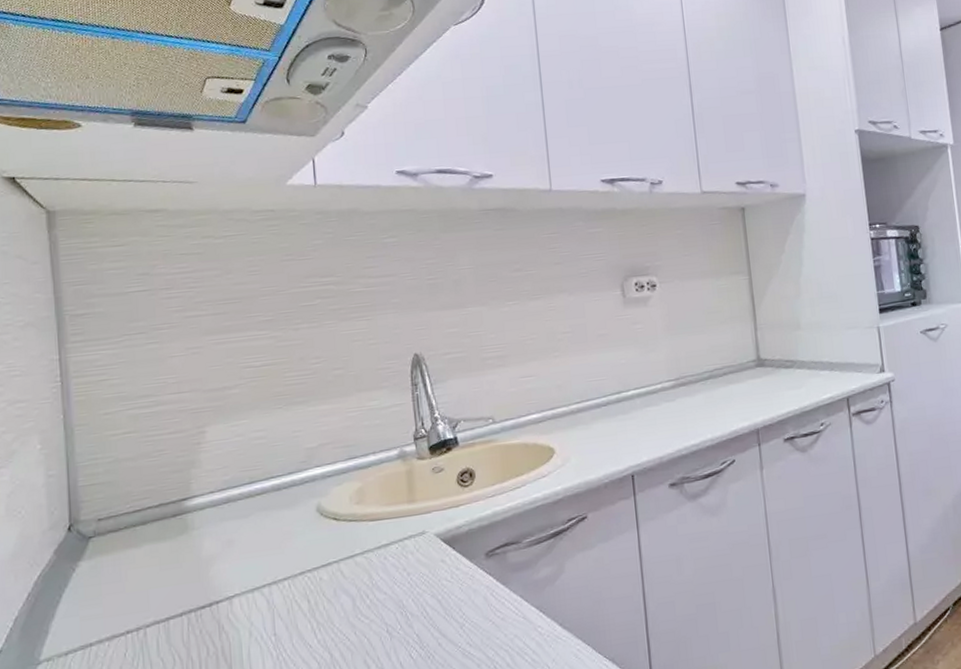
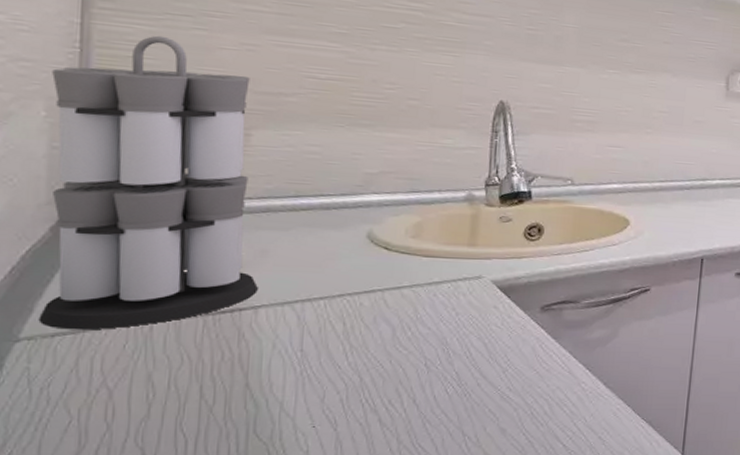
spice rack: none [42,356,230,647] -> present [38,35,258,330]

